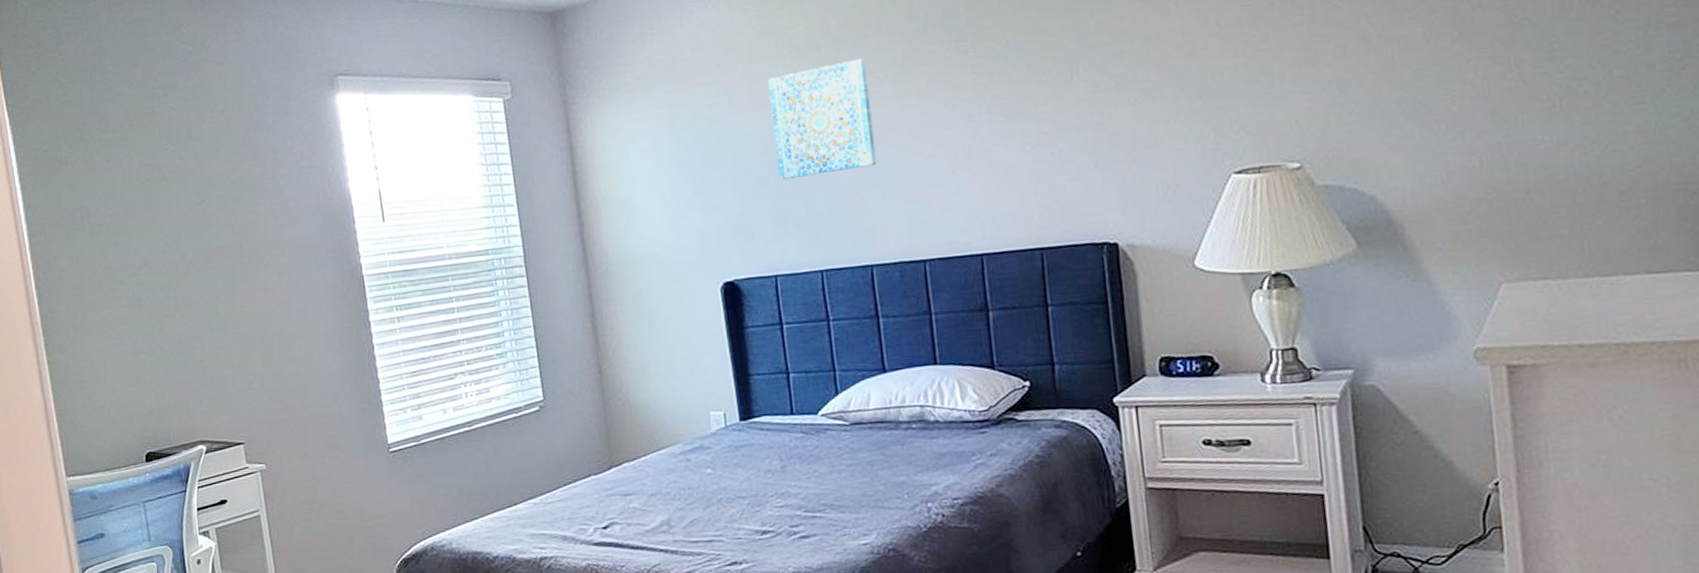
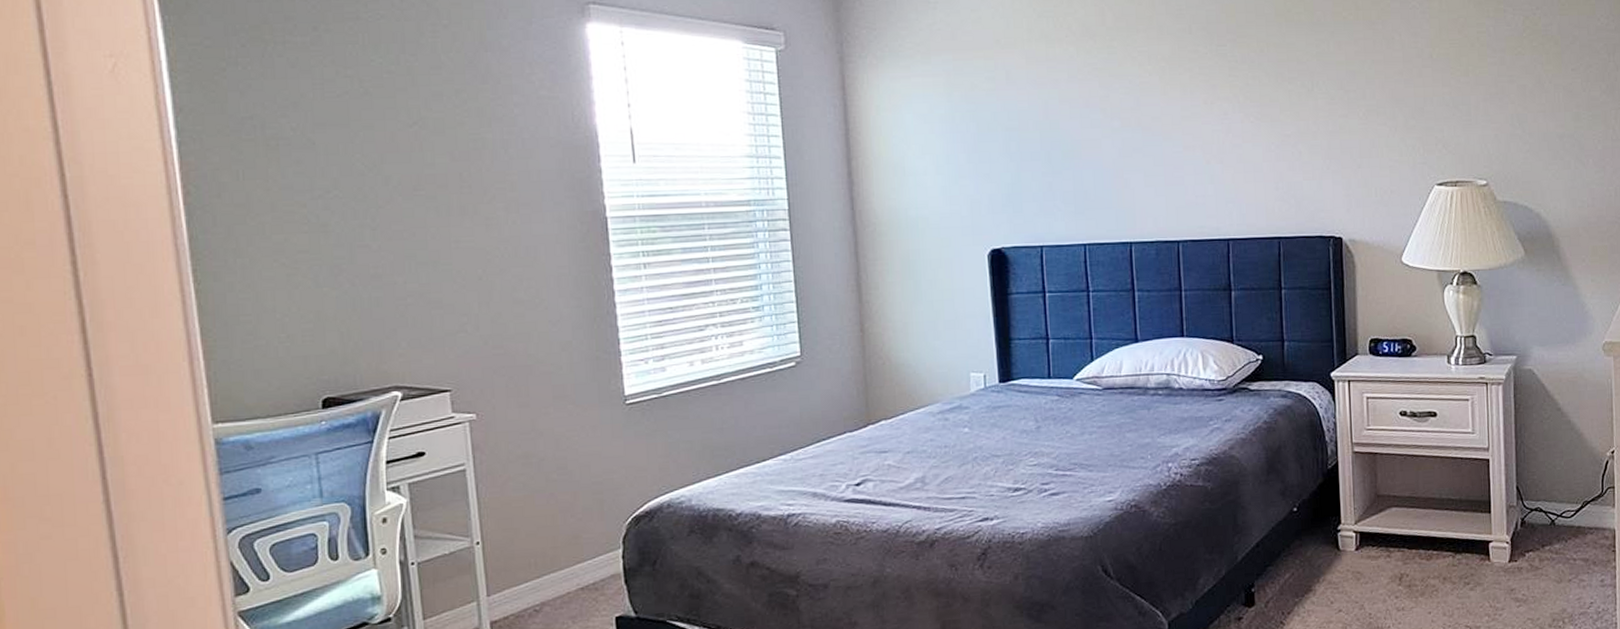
wall art: present [768,58,877,180] -> none [1045,50,1141,156]

